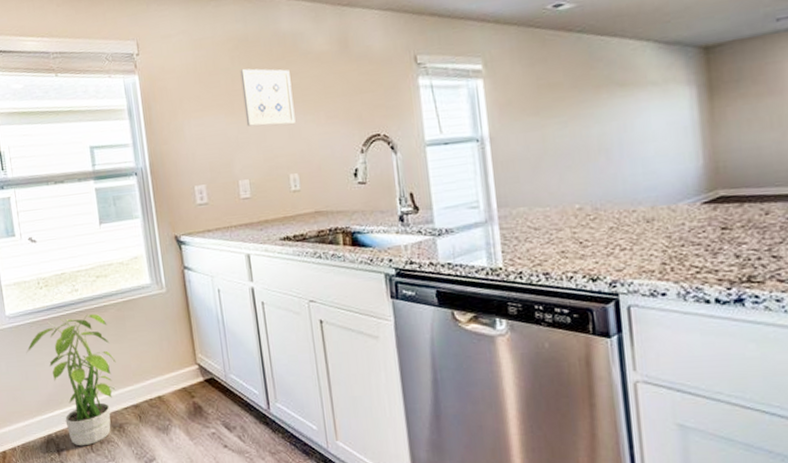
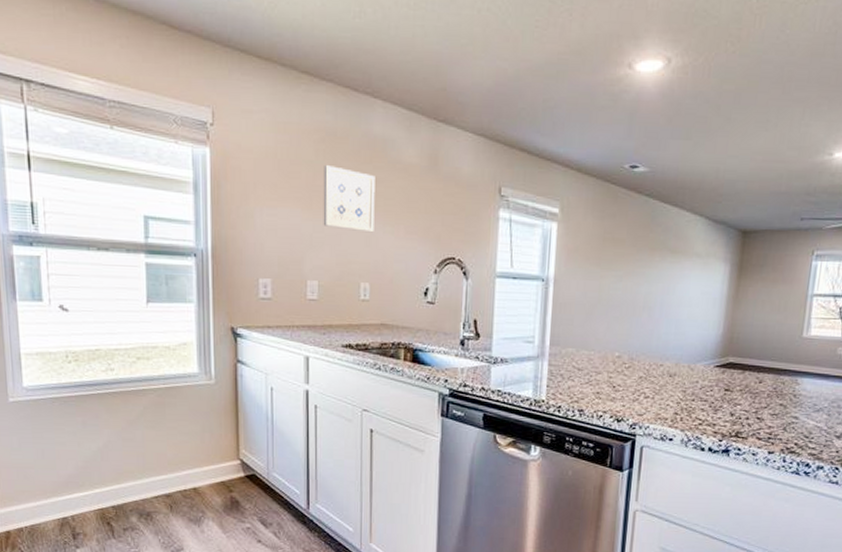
potted plant: present [26,313,116,446] -> none [44,395,150,532]

